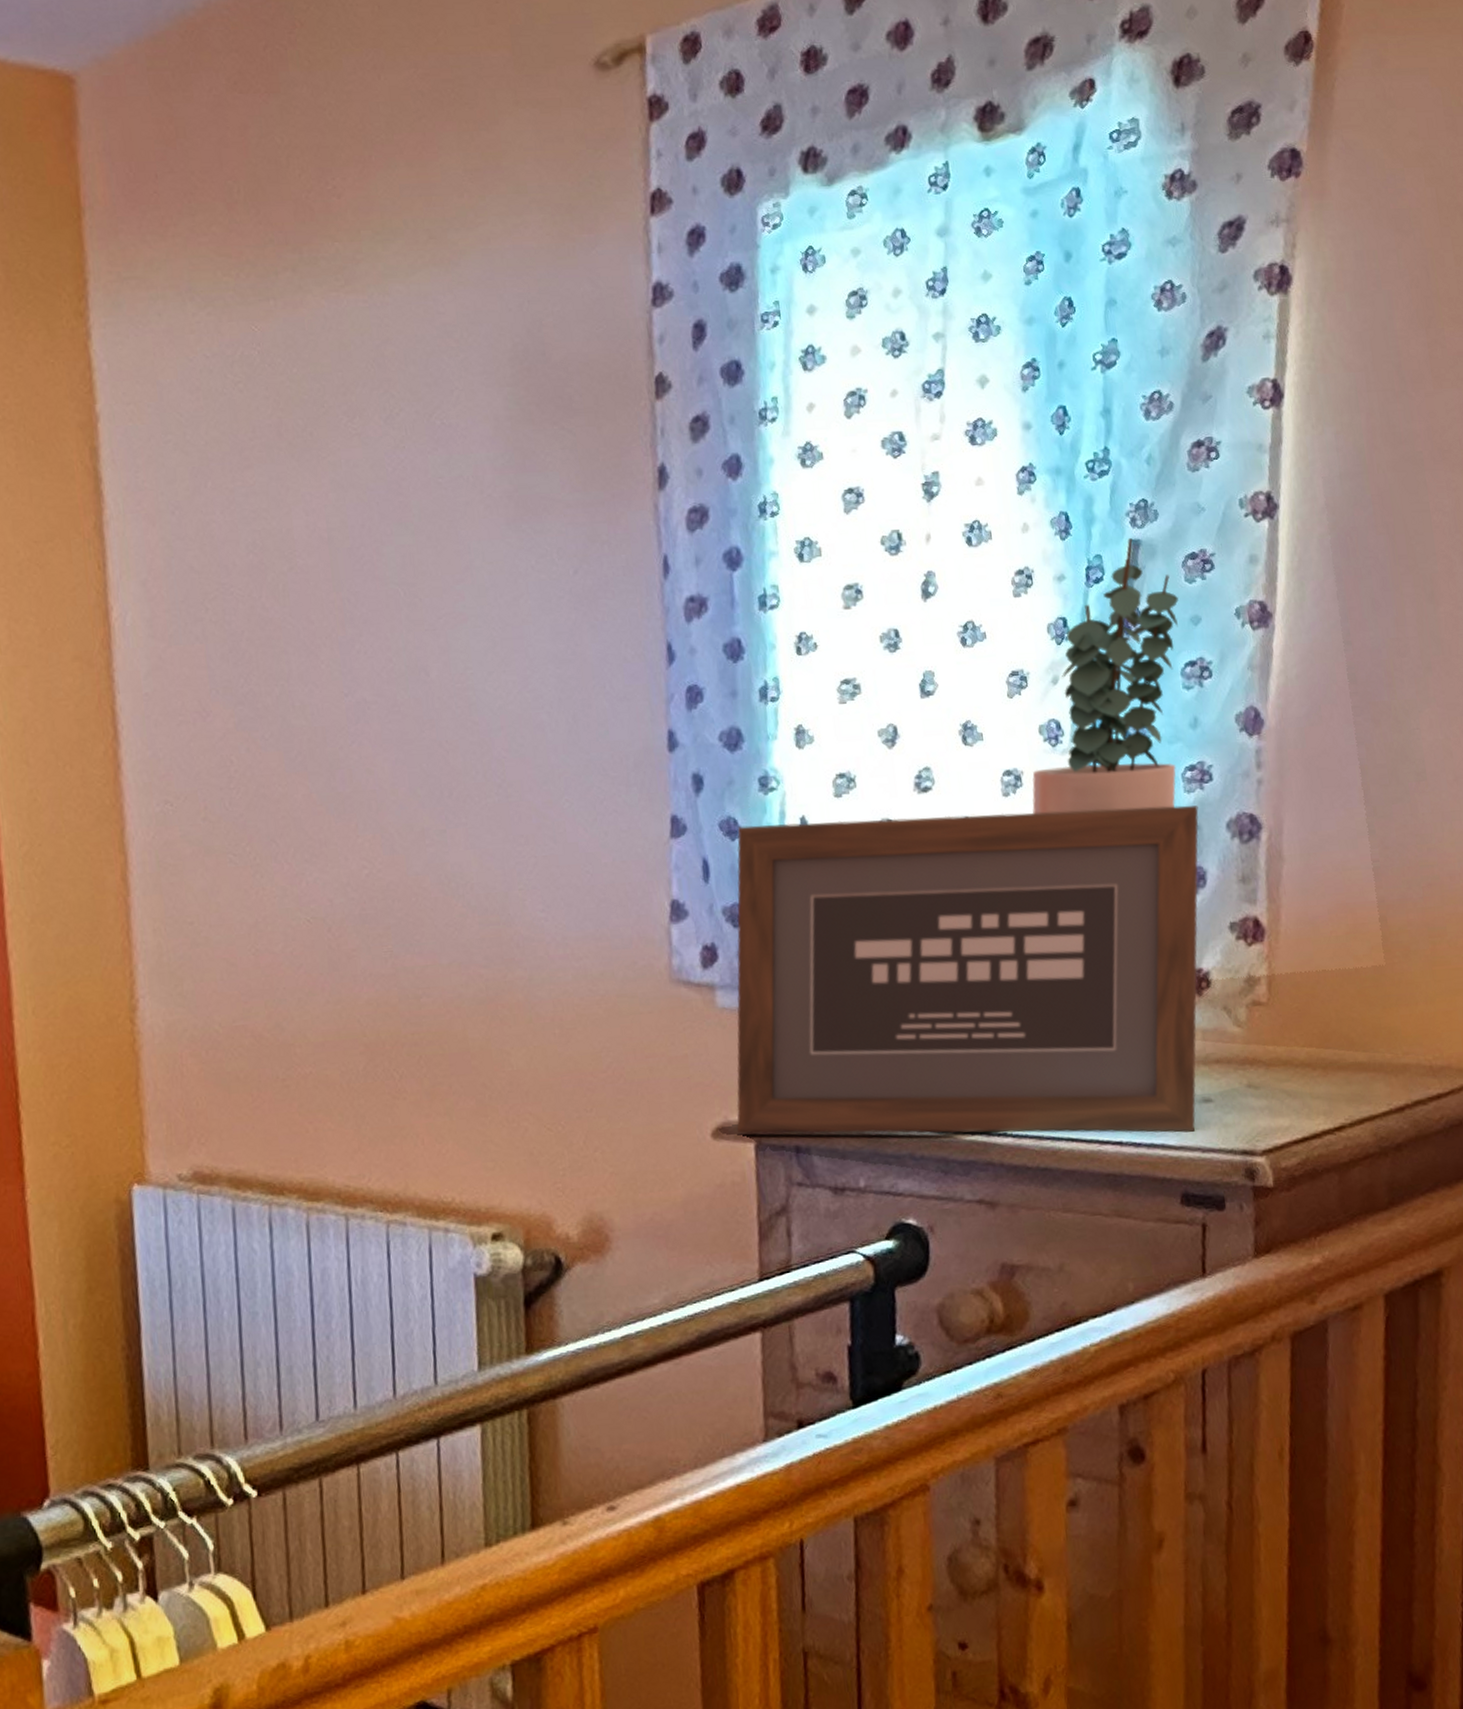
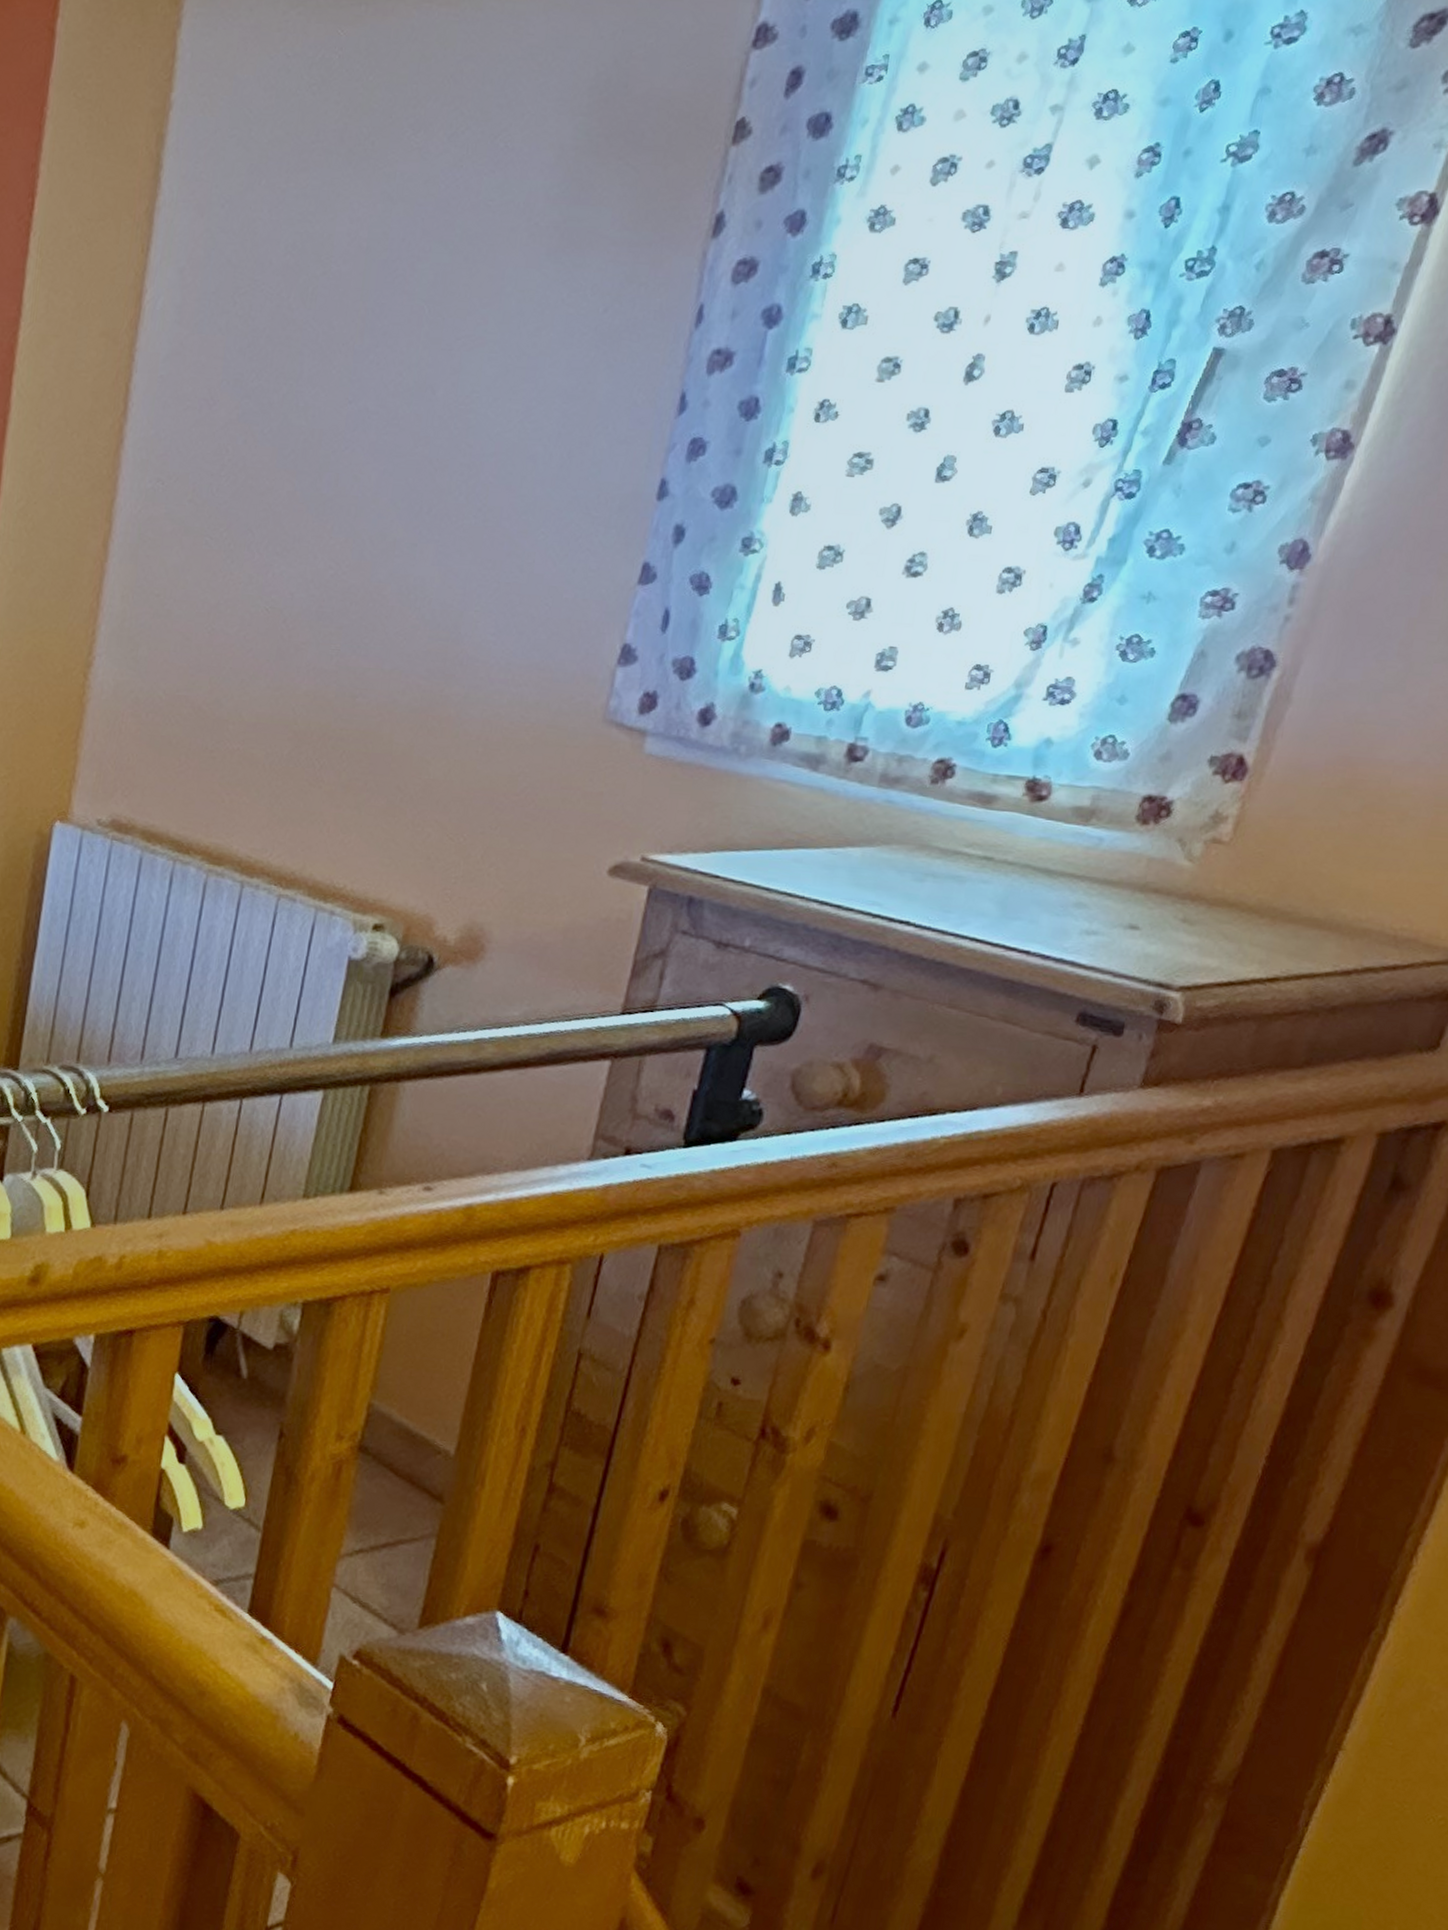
picture frame: present [736,805,1199,1134] -> none [635,583,1210,955]
vase: present [1031,537,1179,815] -> none [1025,345,1251,631]

